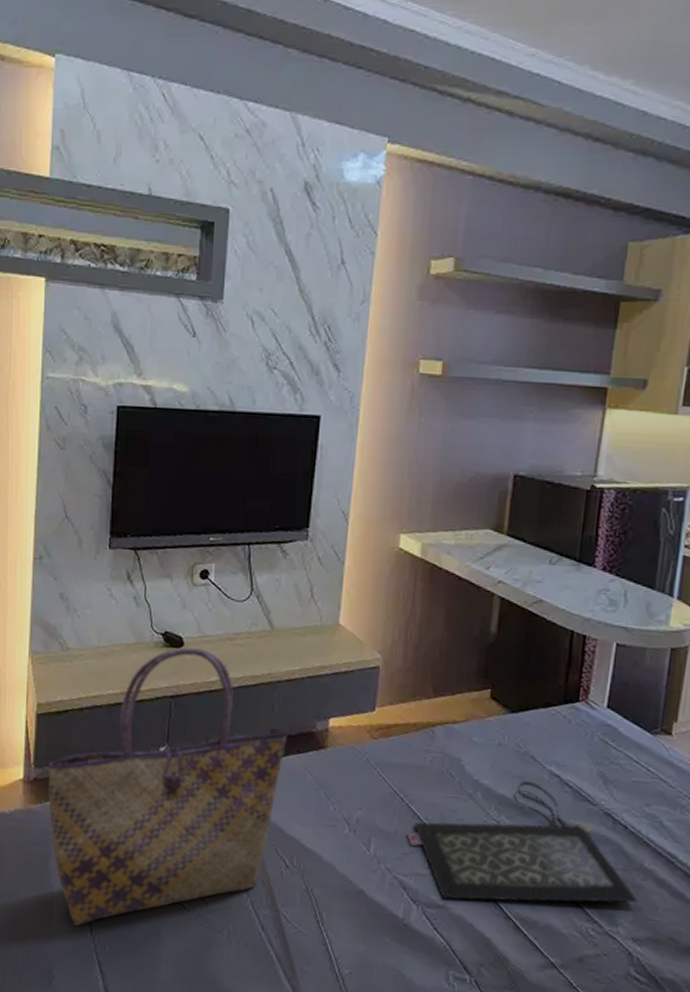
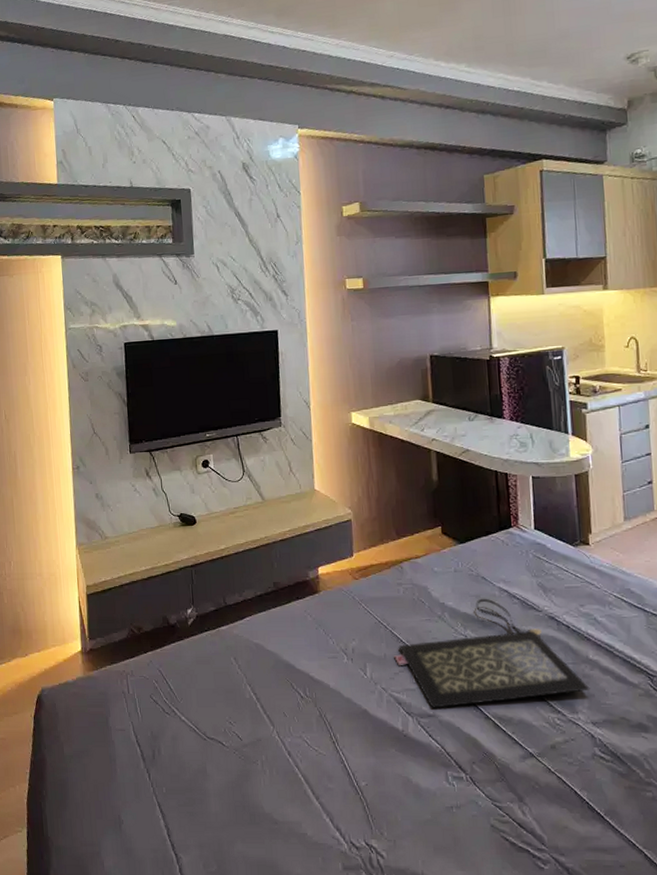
tote bag: present [48,647,287,926] -> none [100,524,288,773]

